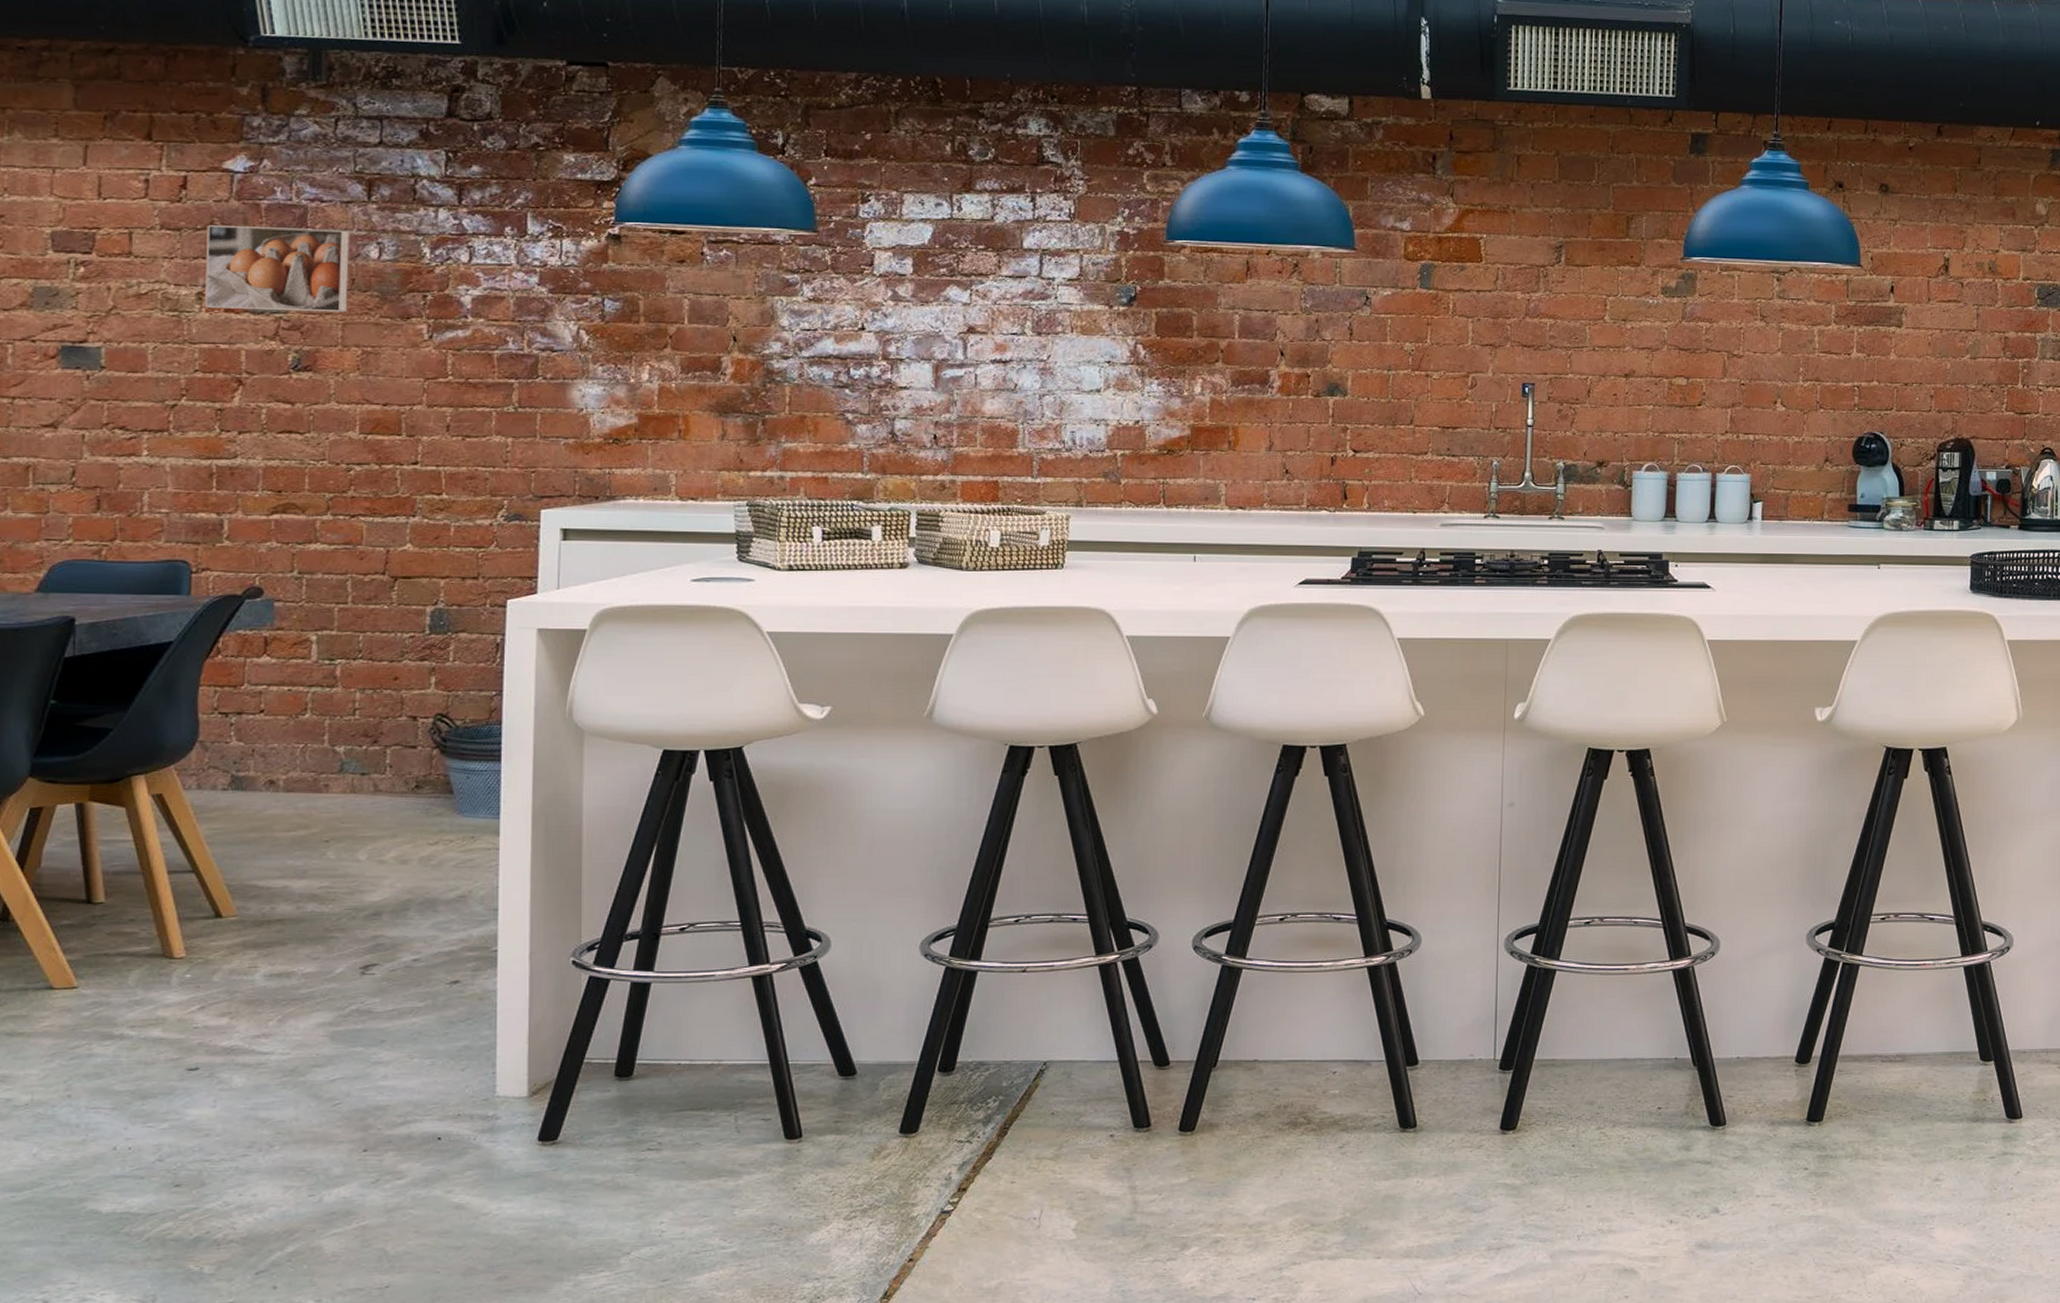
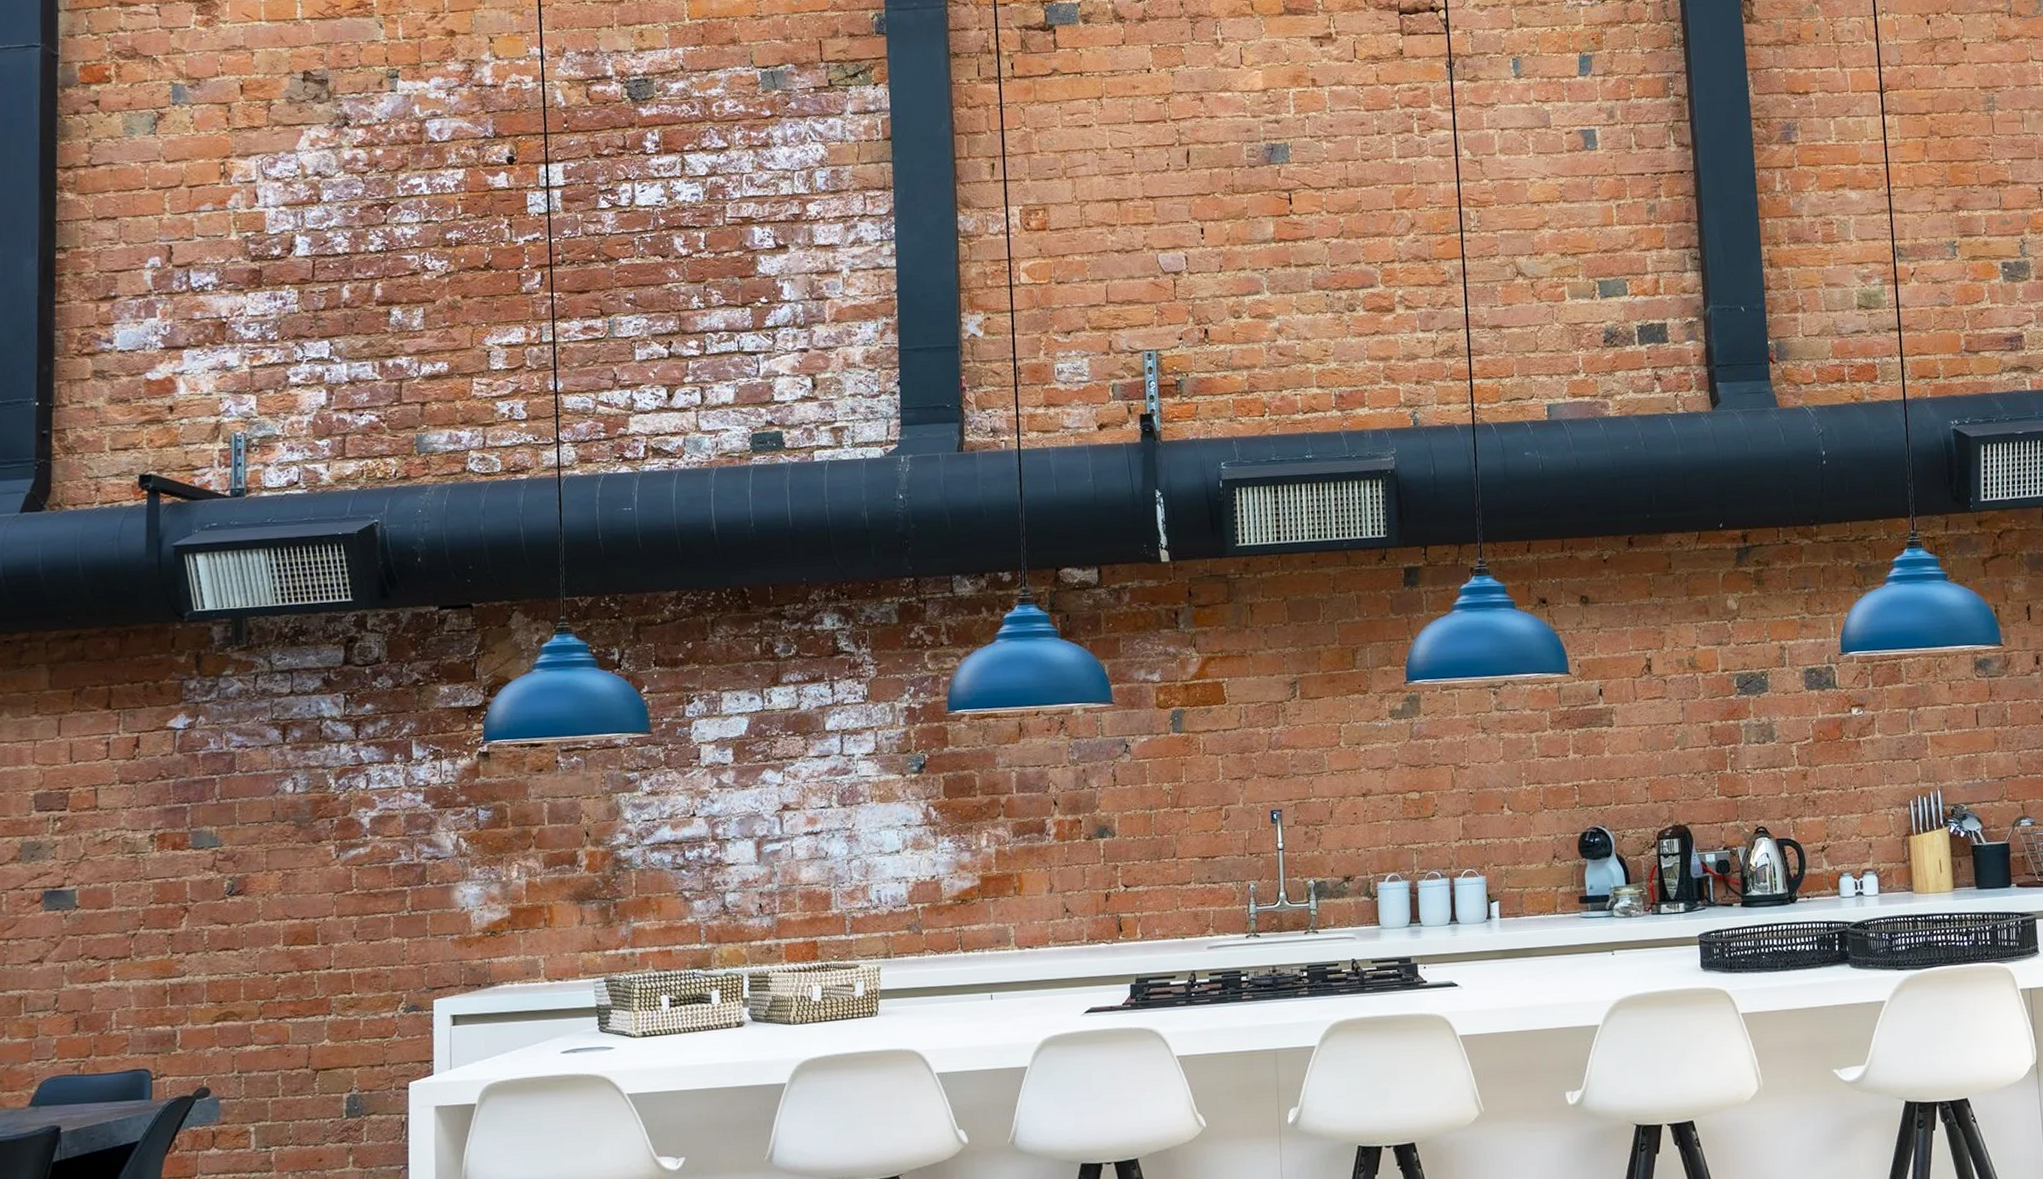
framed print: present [204,224,349,313] -> none [155,770,271,848]

